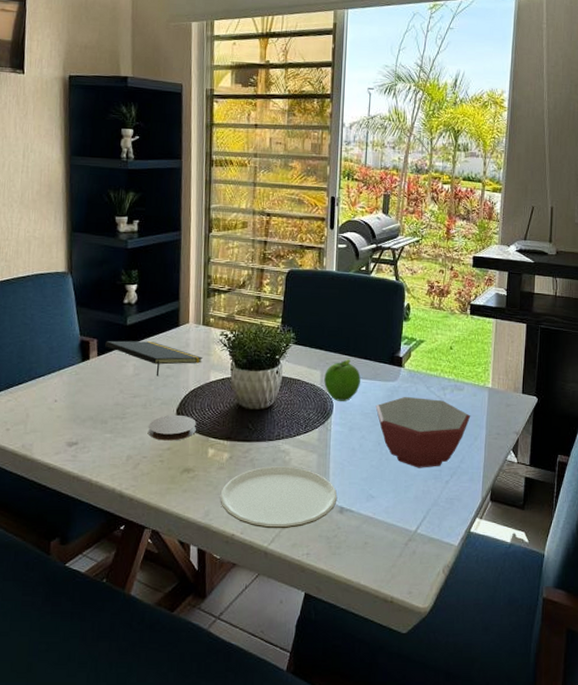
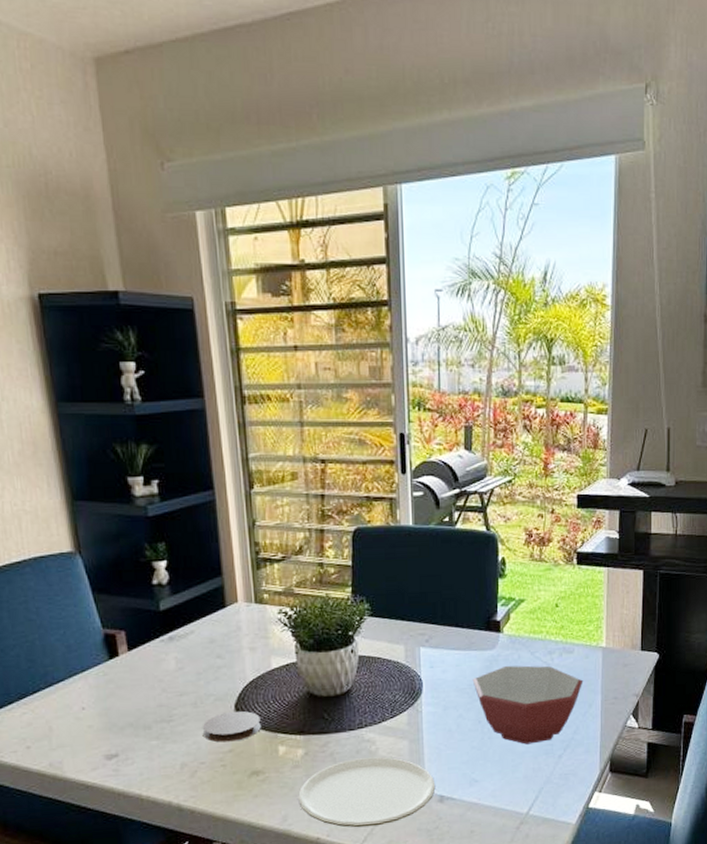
notepad: present [105,340,202,376] -> none [136,628,260,669]
fruit: present [324,359,360,401] -> none [409,628,452,678]

